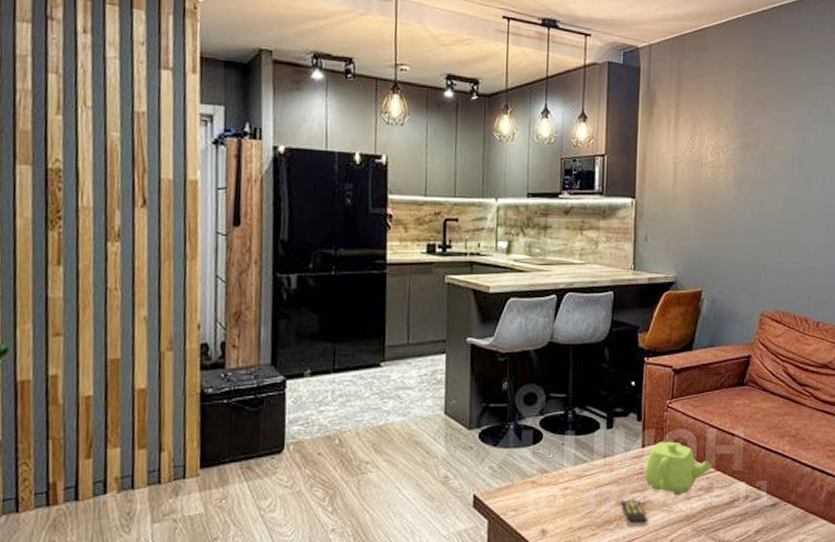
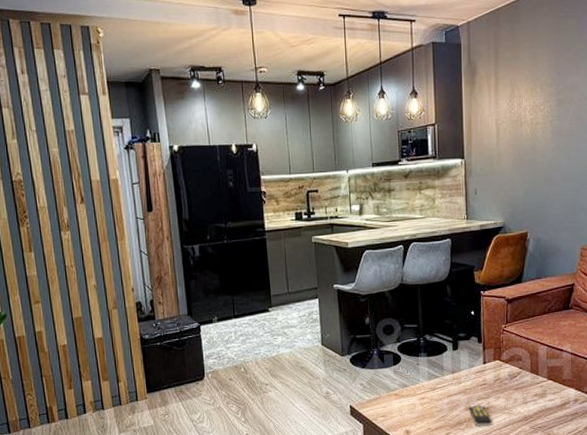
teapot: present [644,441,711,496] -> none [487,358,544,401]

